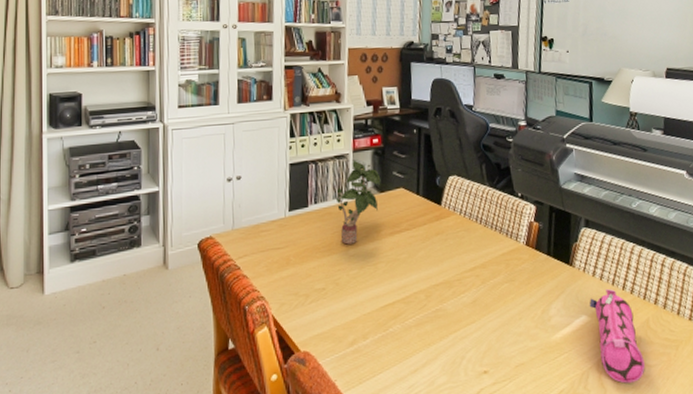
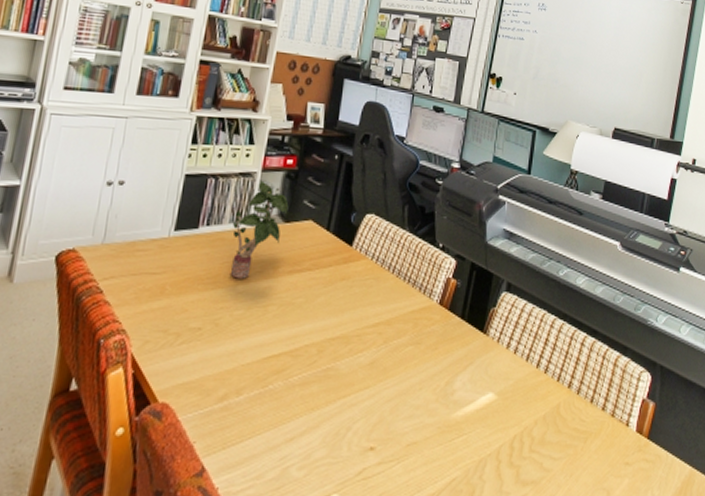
pencil case: present [589,289,645,384] -> none [498,365,549,477]

